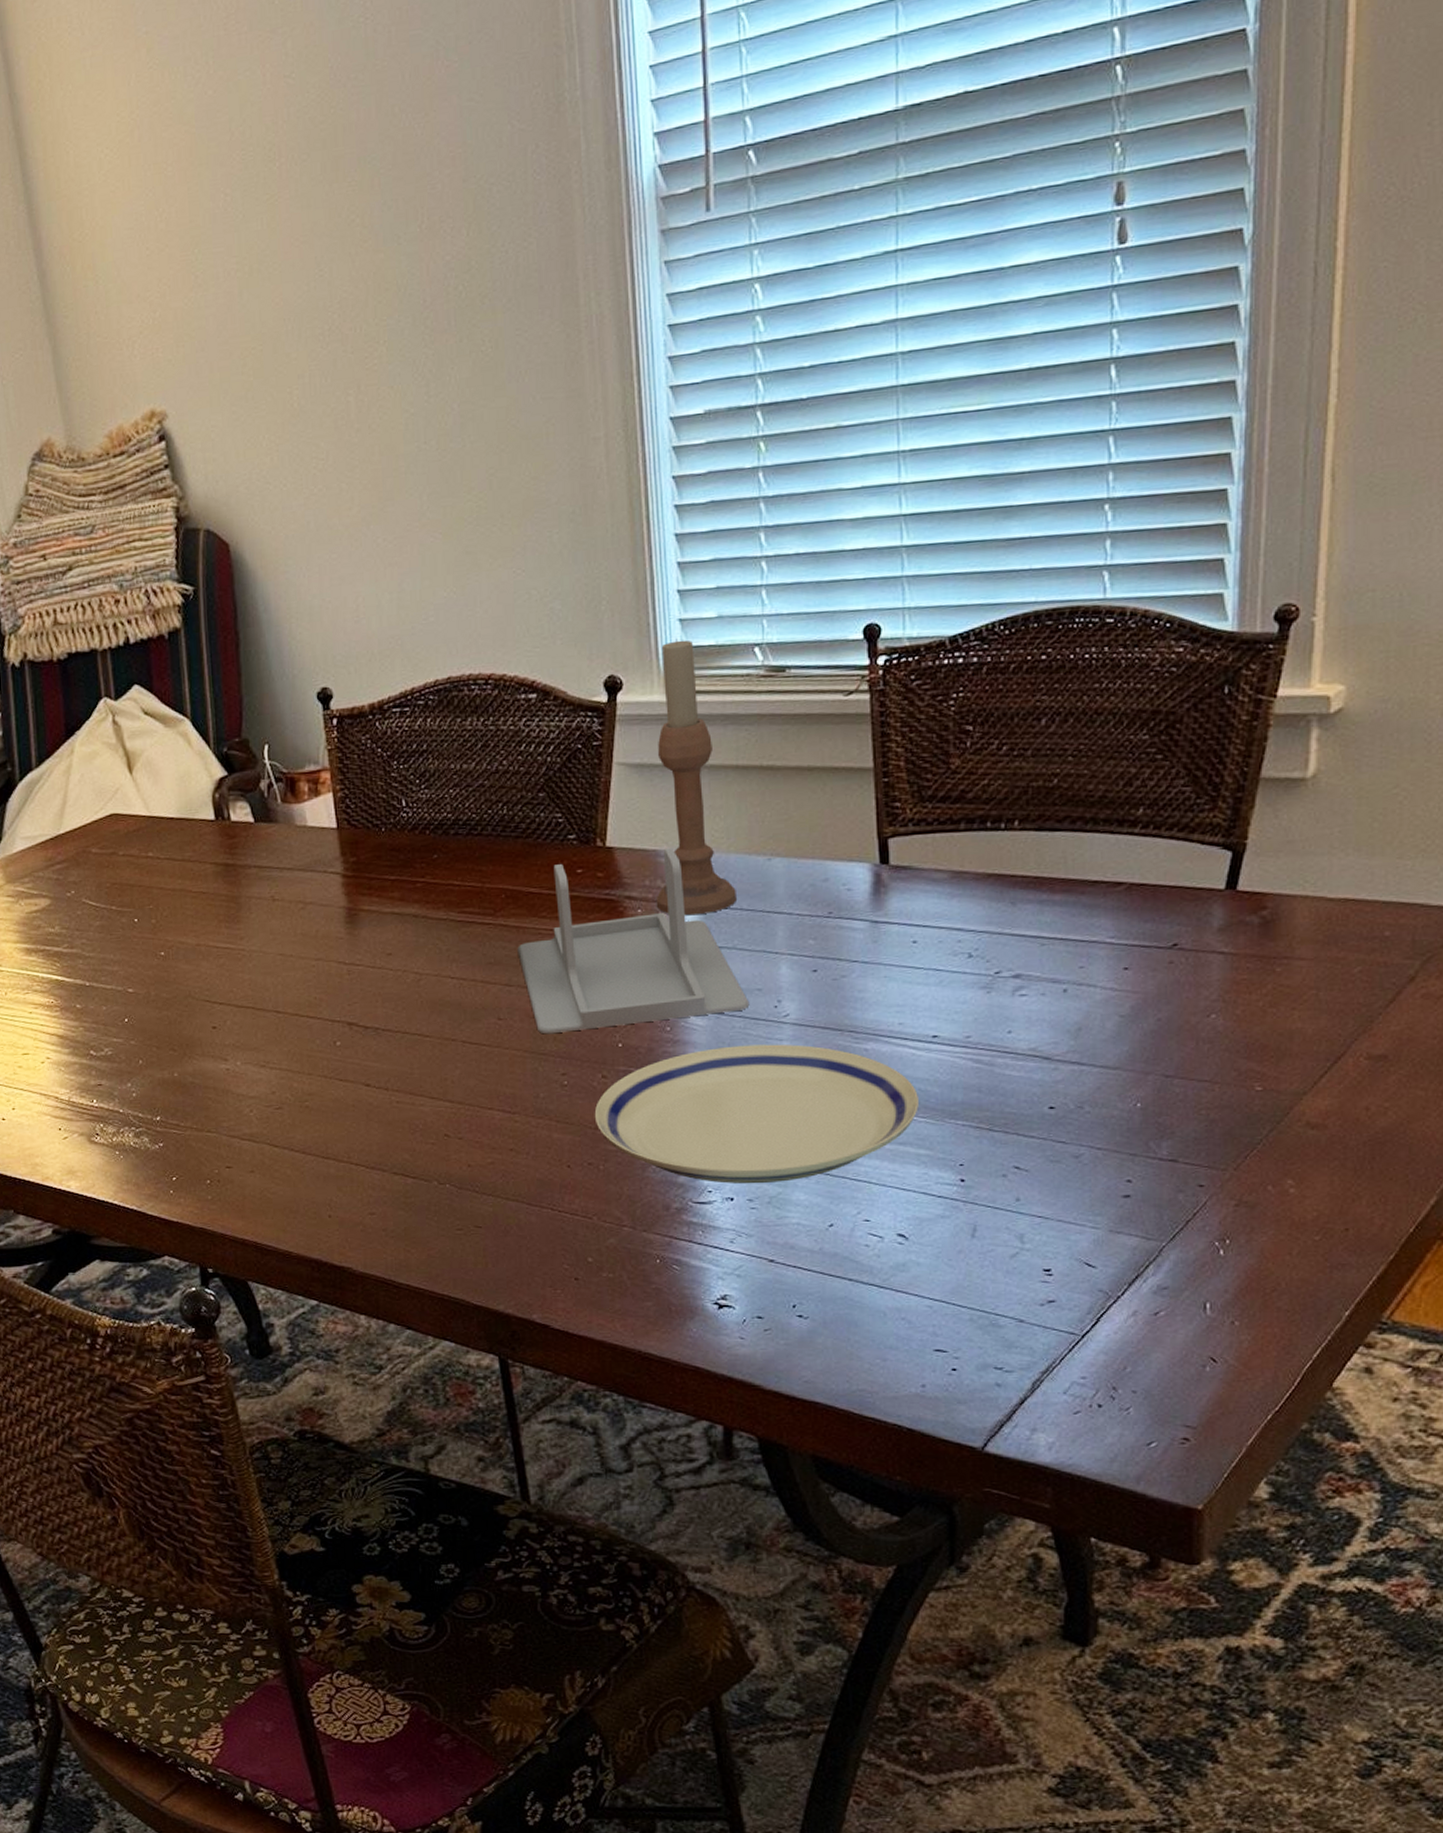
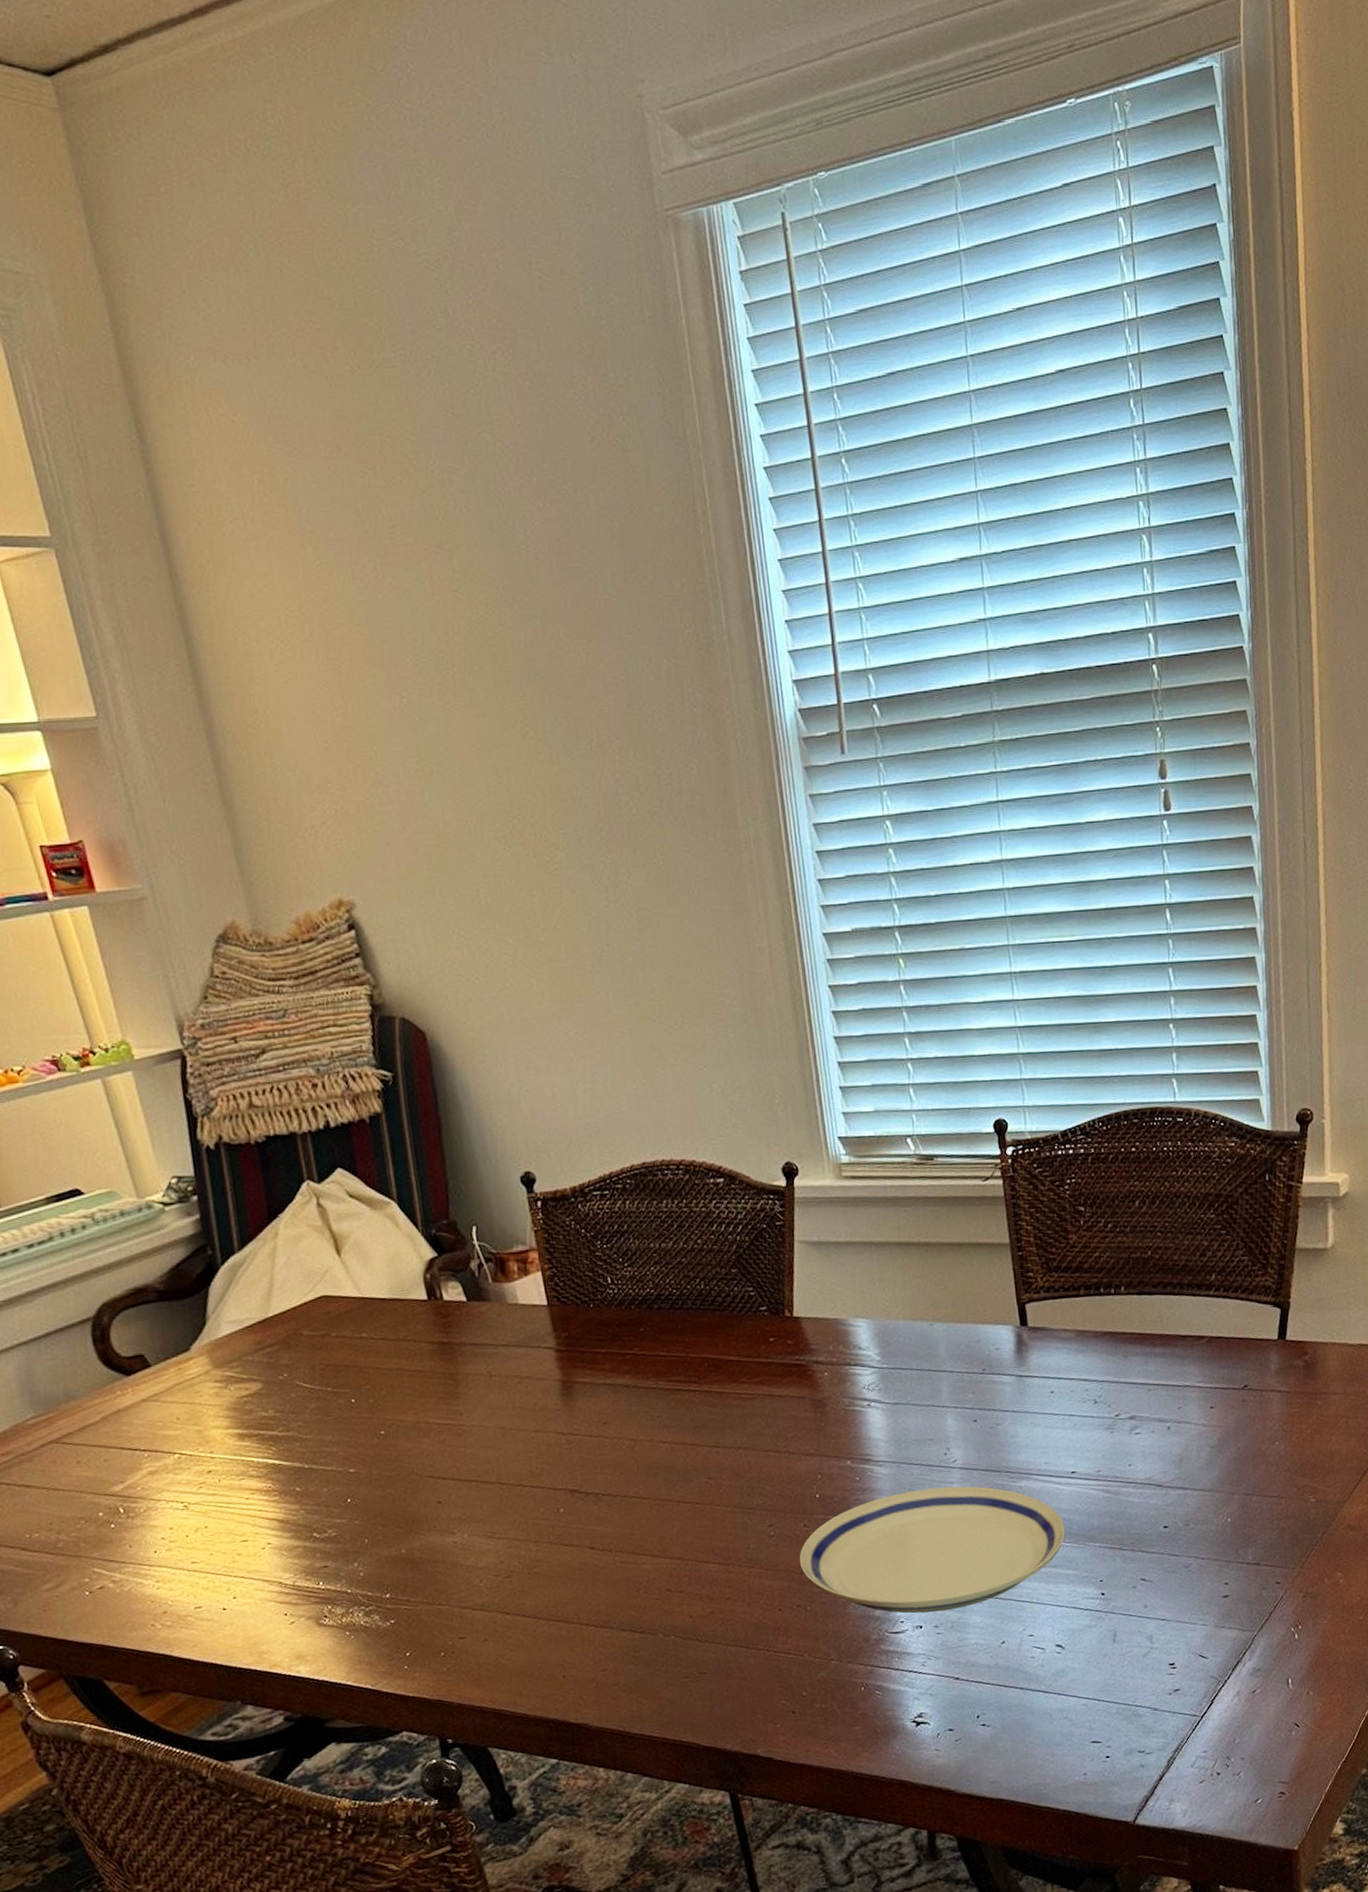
napkin holder: present [517,847,750,1034] -> none [722,1316,924,1490]
candlestick: present [656,637,736,916] -> none [829,1129,907,1377]

